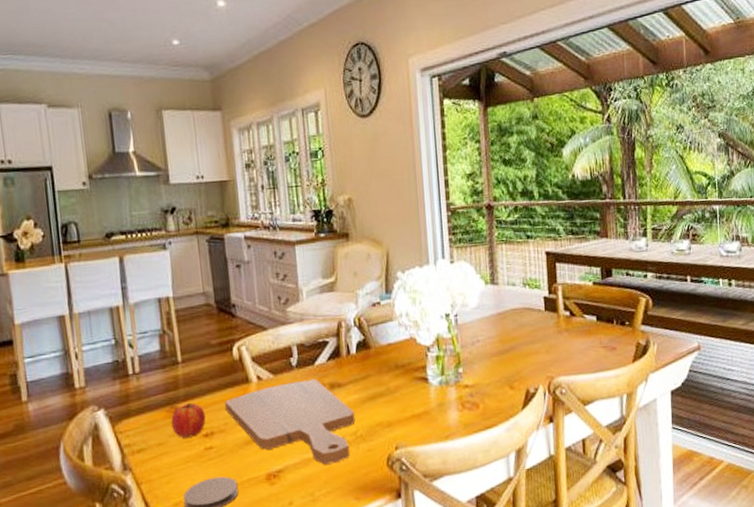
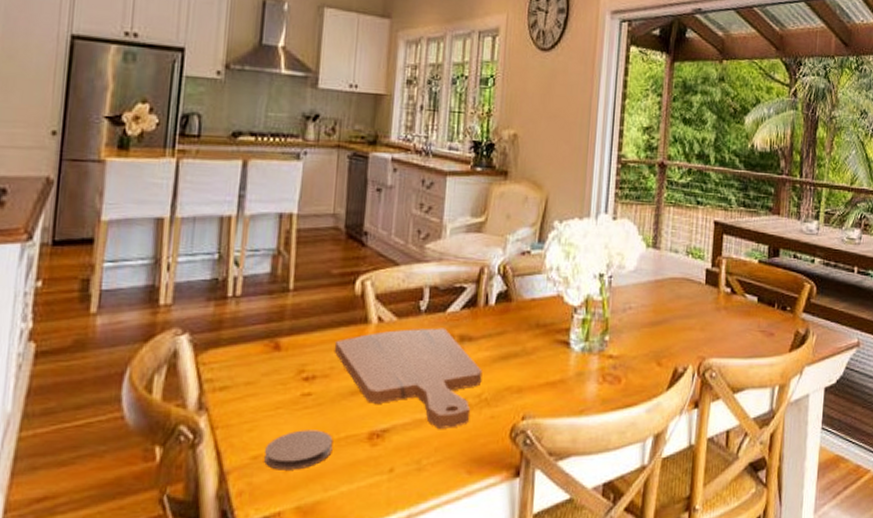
fruit: present [171,403,206,438] -> none [267,339,310,379]

